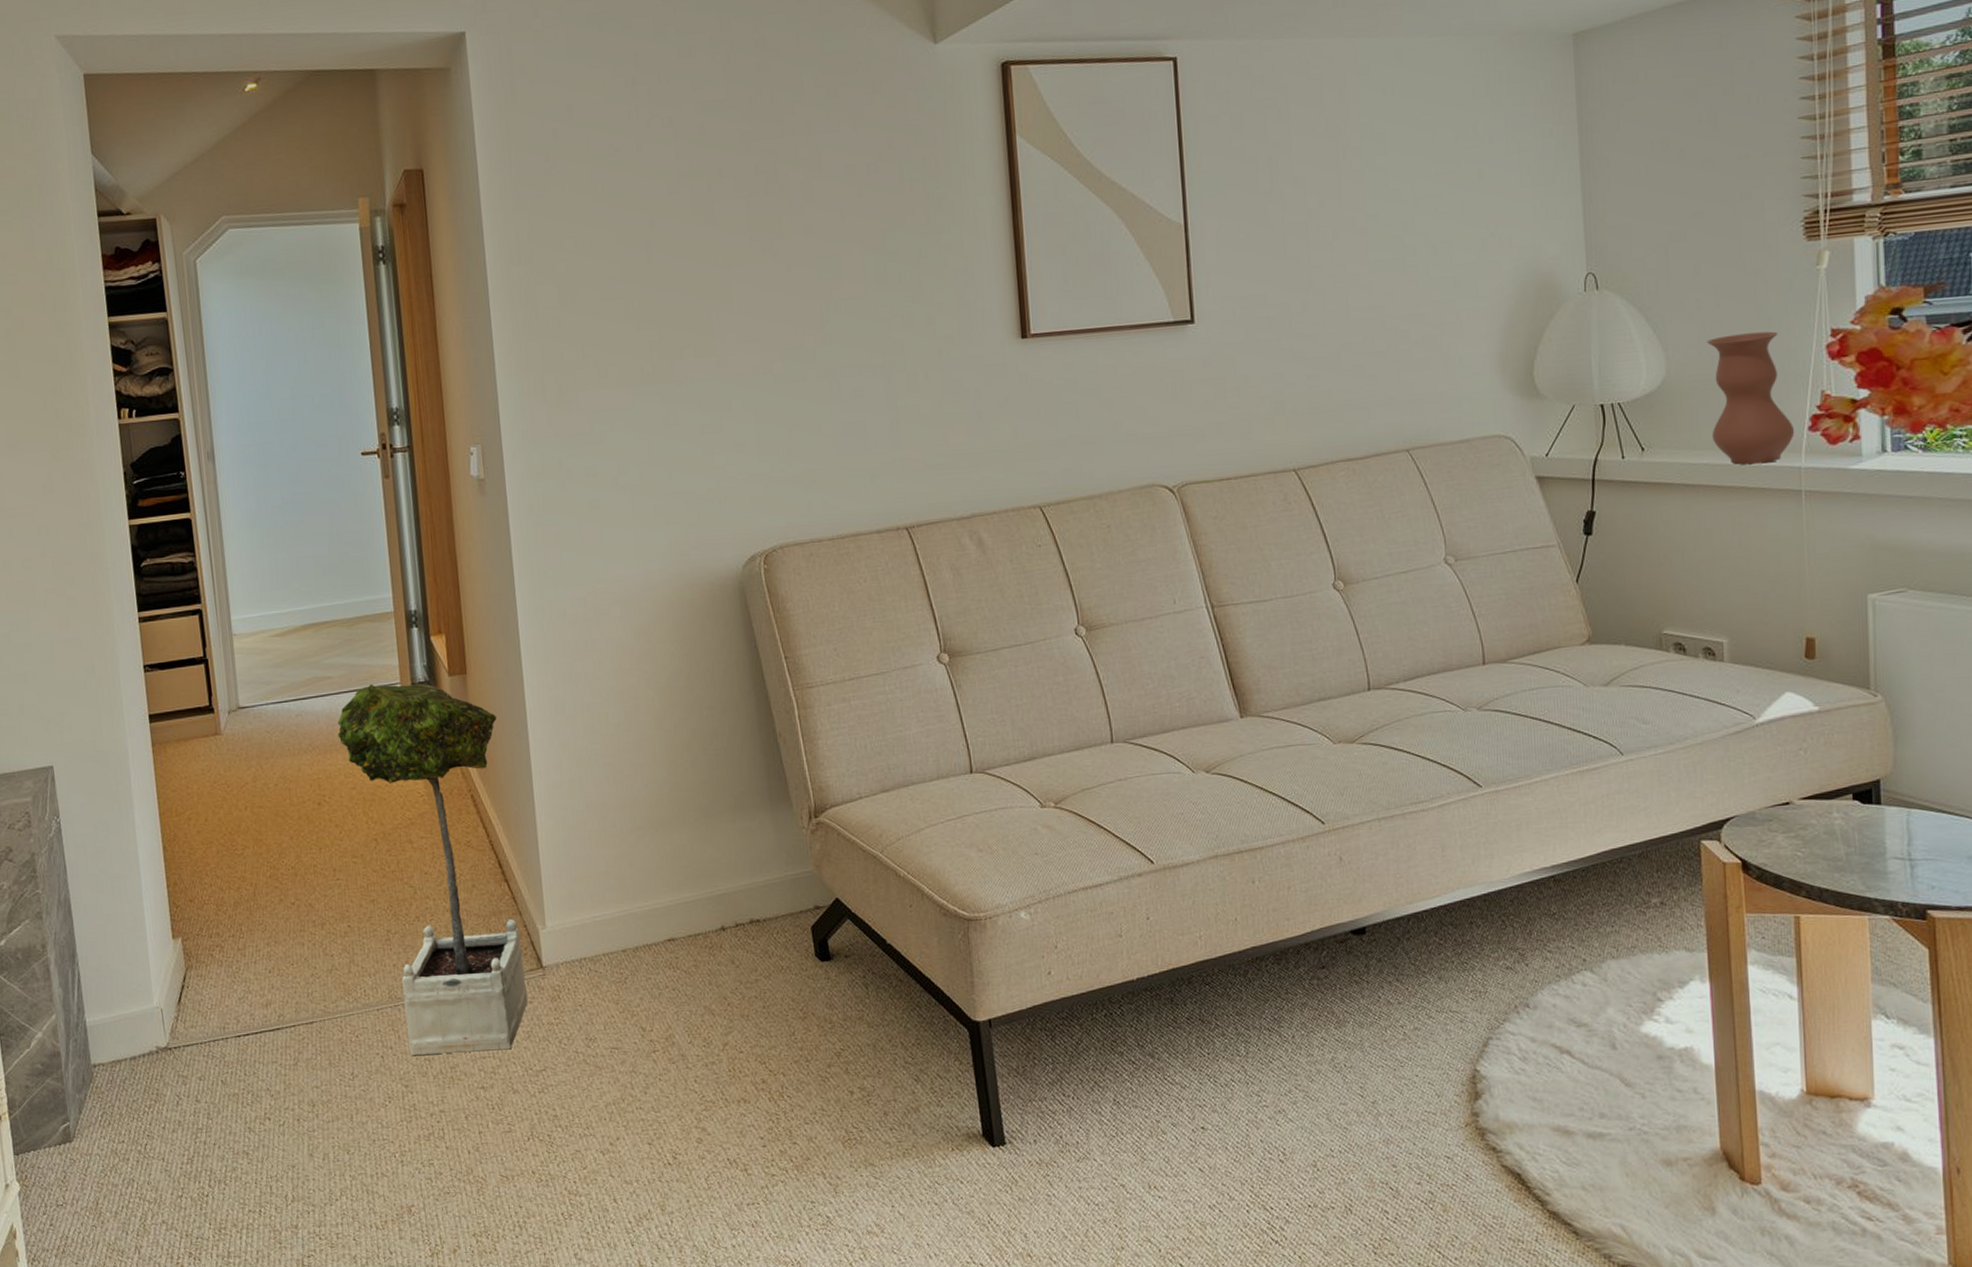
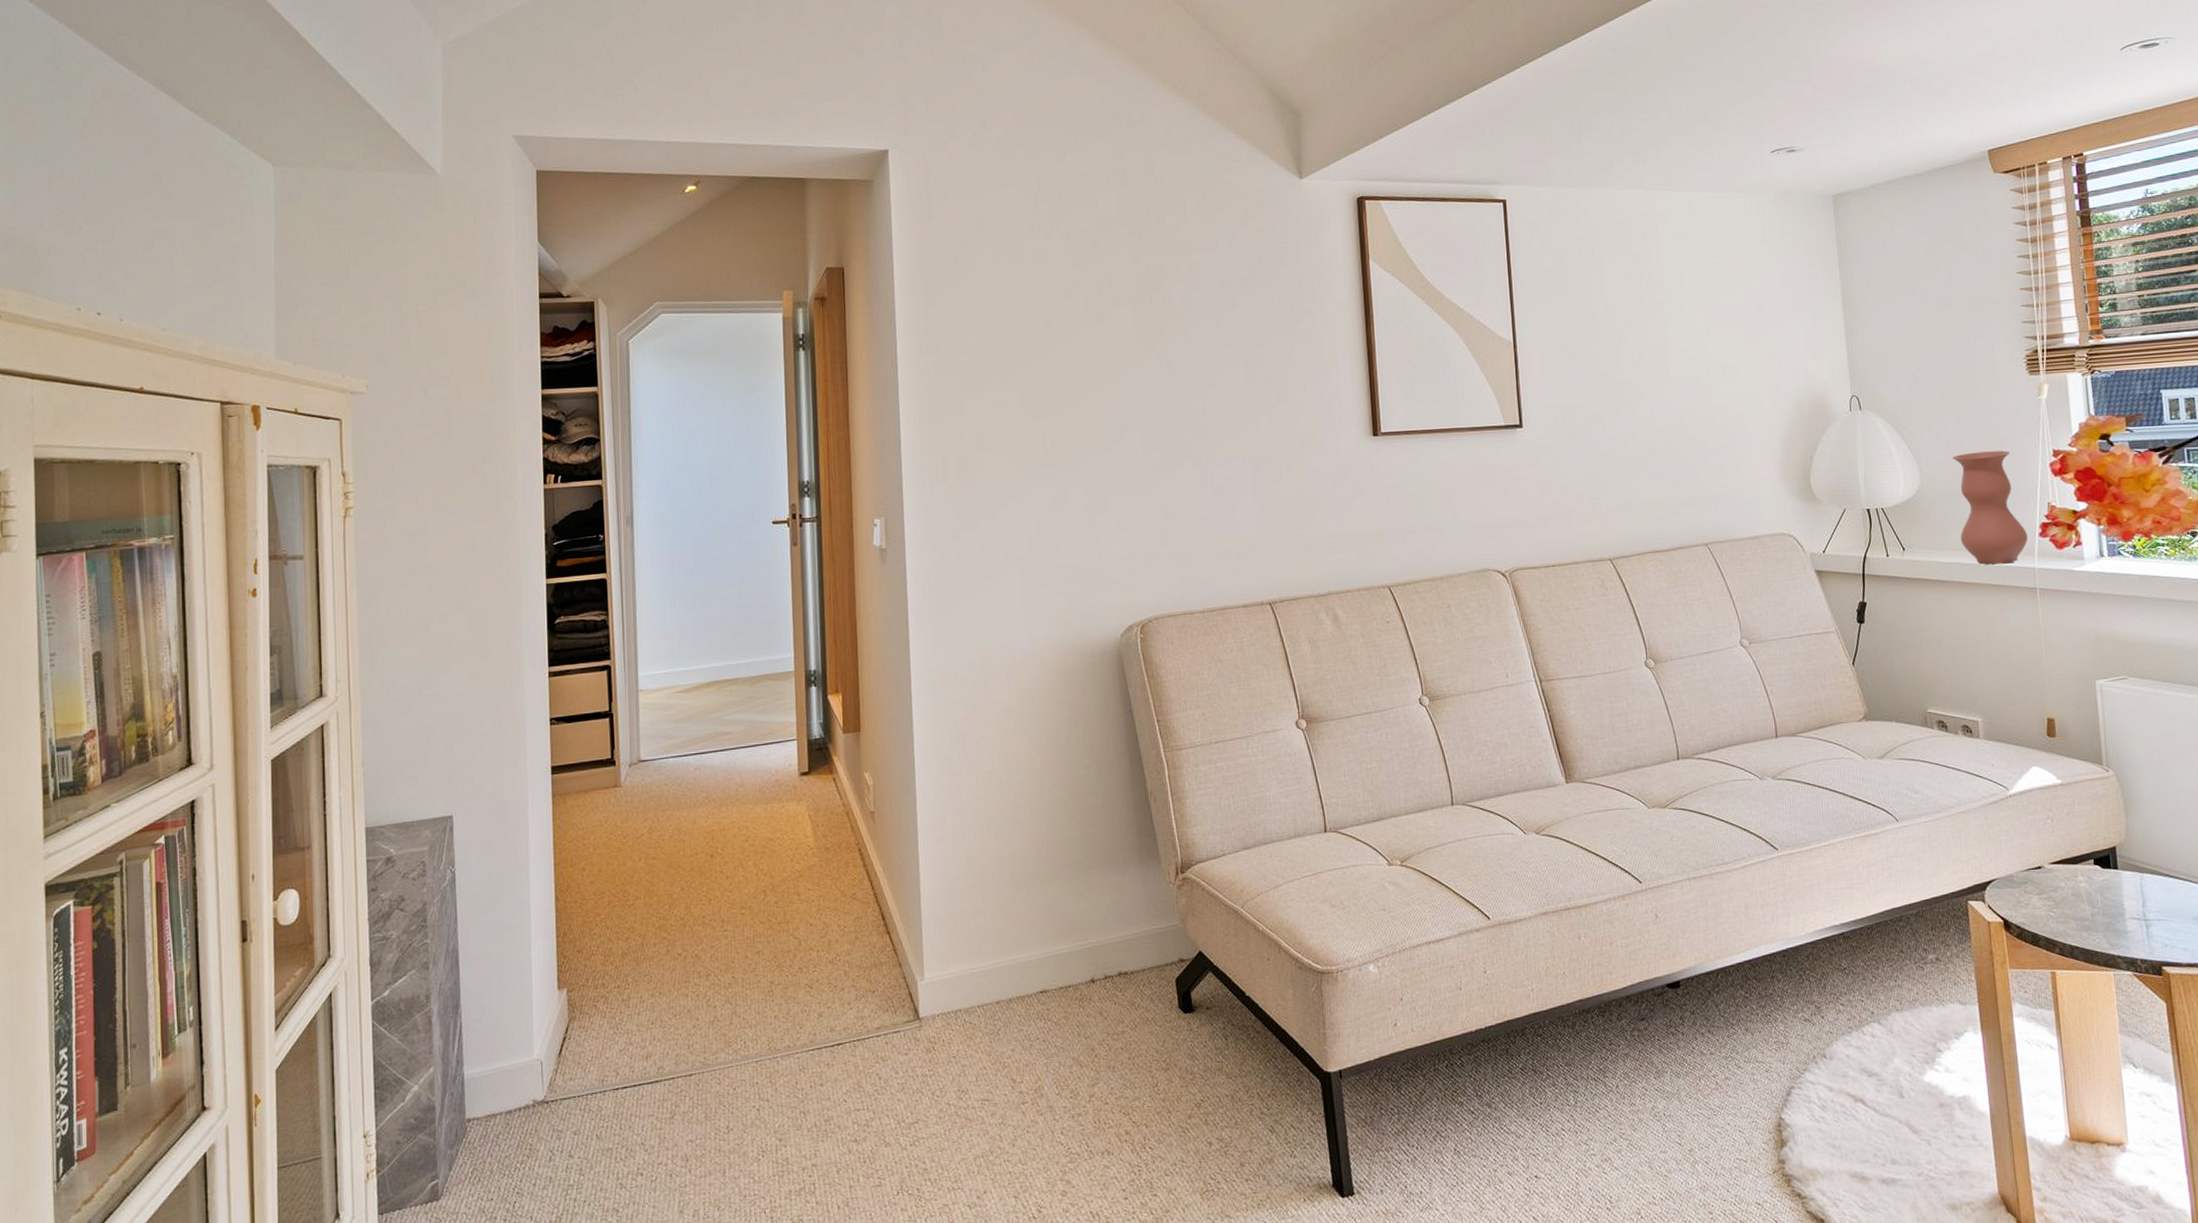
potted tree: present [337,683,529,1055] -> none [734,740,905,1108]

